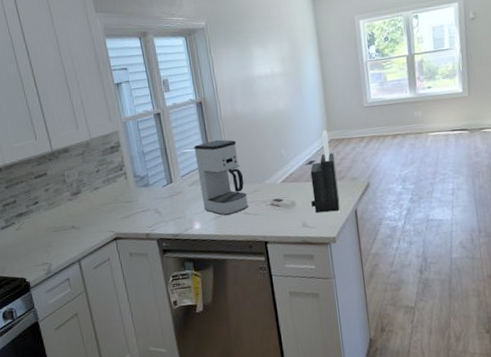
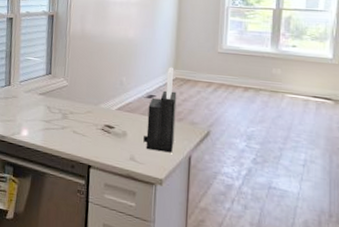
coffee maker: present [194,139,249,215] -> none [35,54,80,130]

